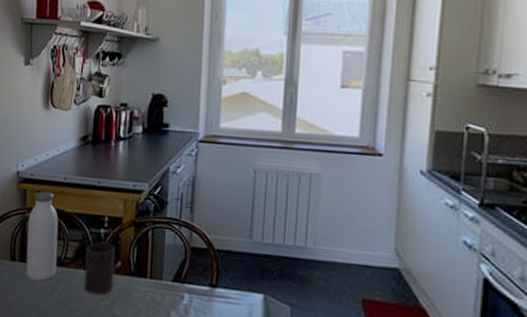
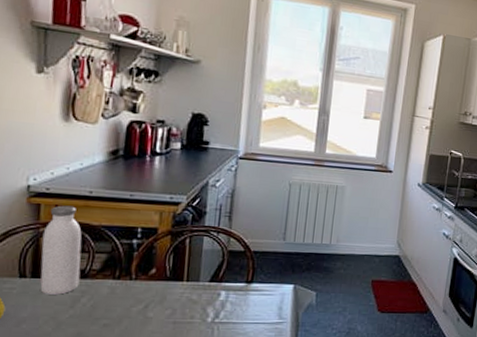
cup: present [84,242,115,295] -> none [113,252,149,302]

